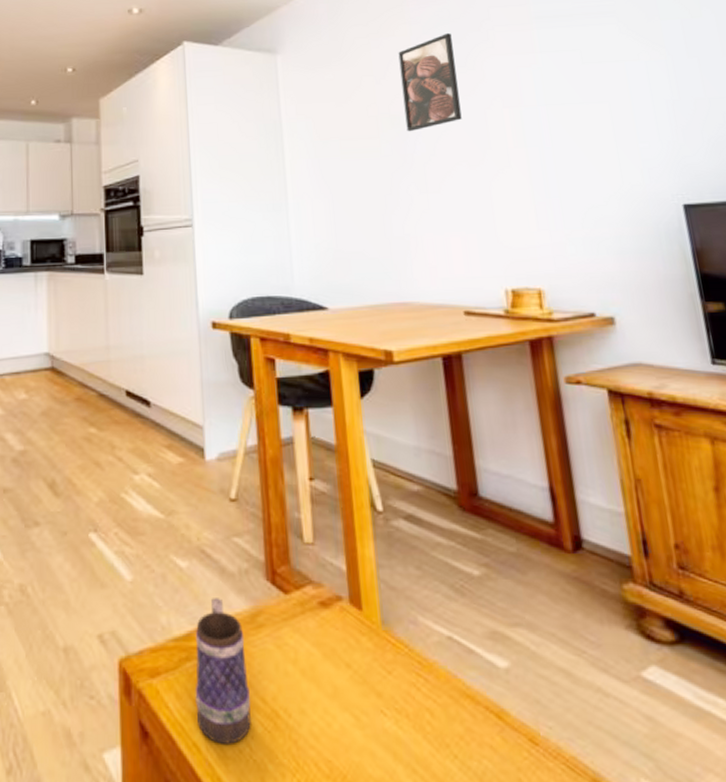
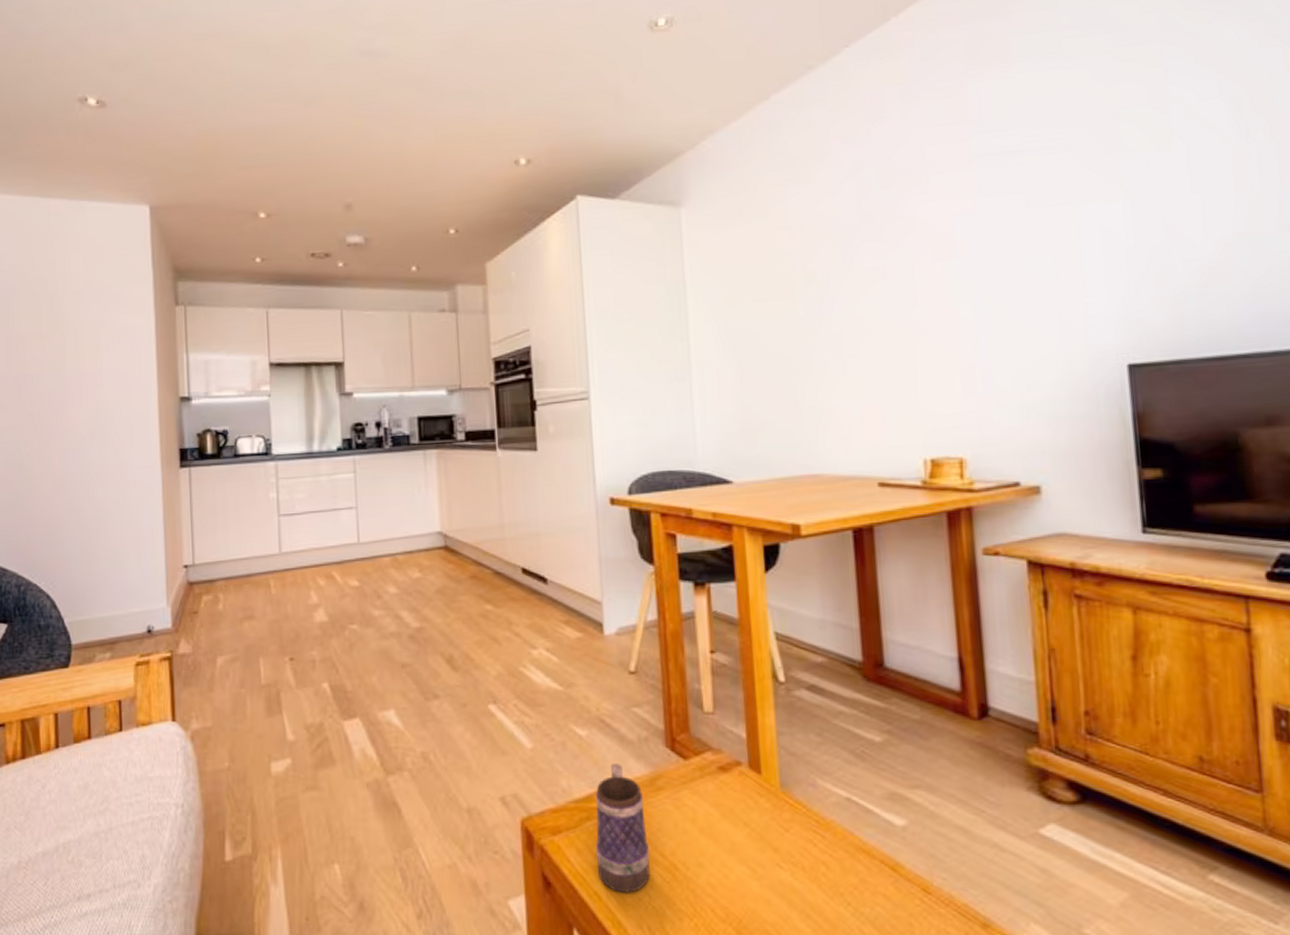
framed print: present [398,32,462,132] -> none [817,176,886,291]

